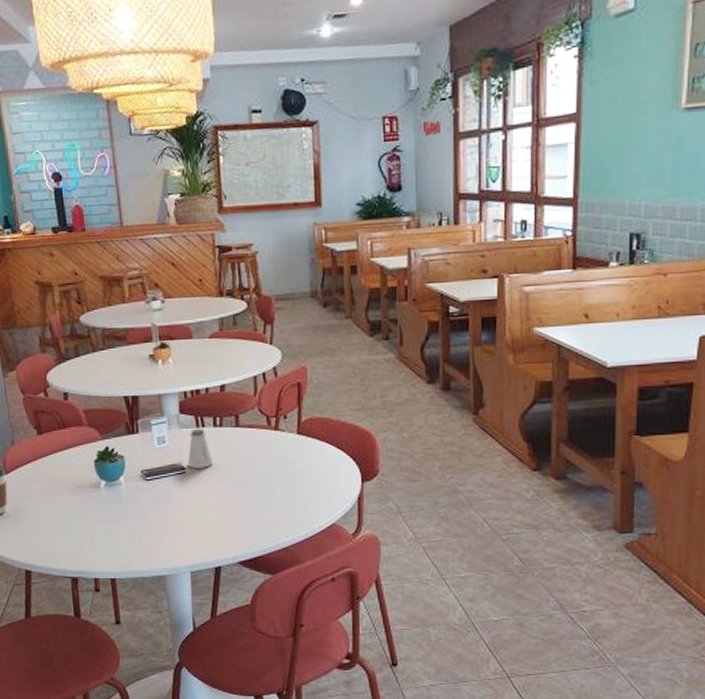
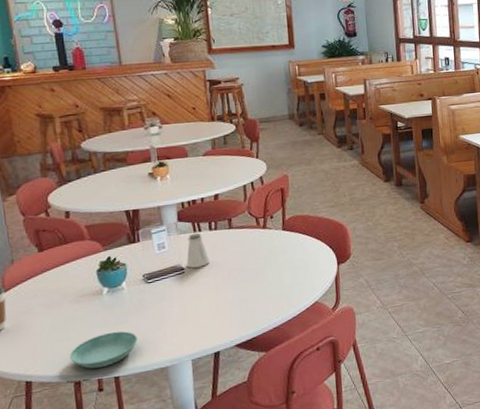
saucer: none [67,529,135,566] -> present [69,331,138,369]

